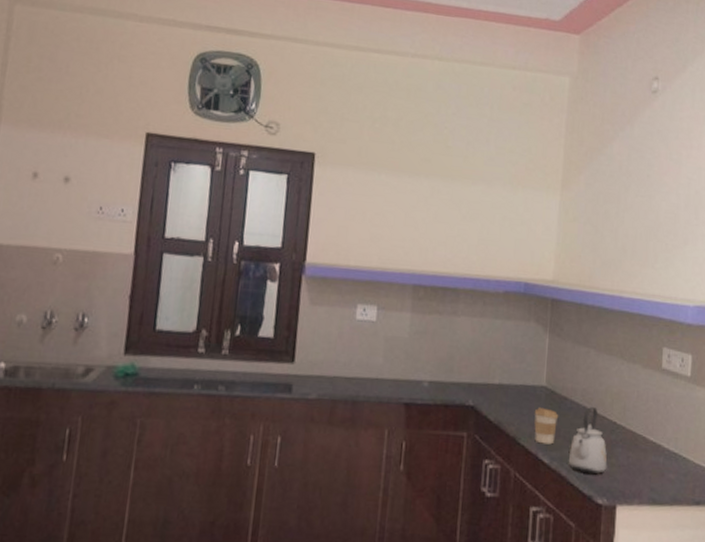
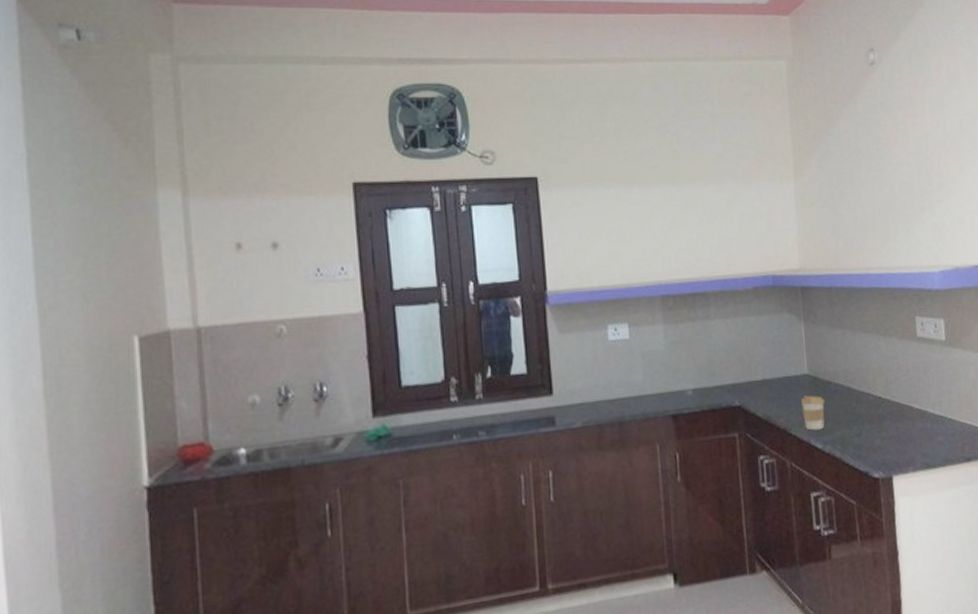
kettle: present [568,407,608,475] -> none [840,386,879,452]

